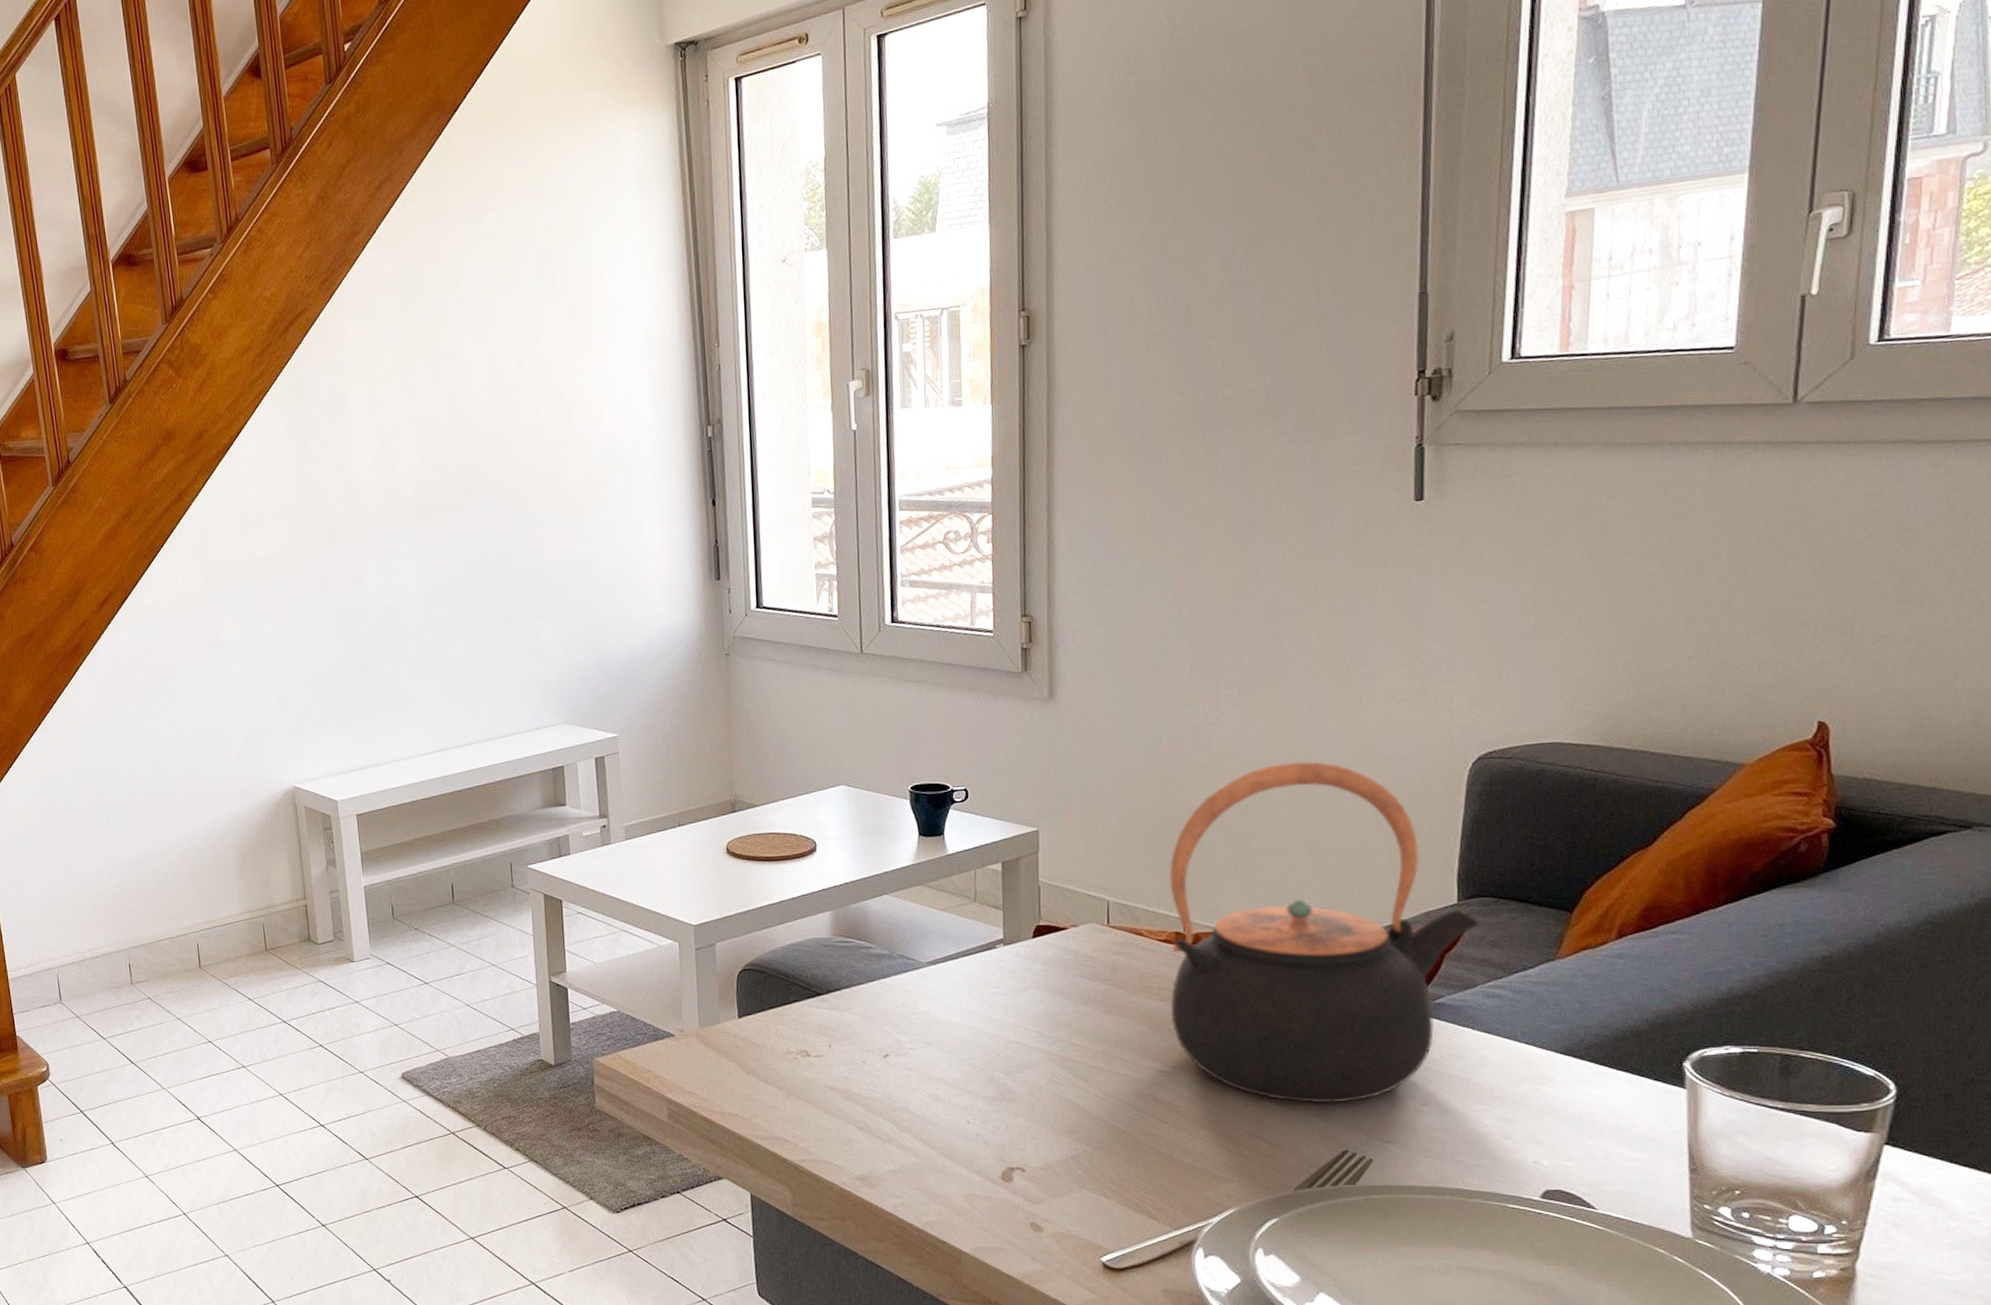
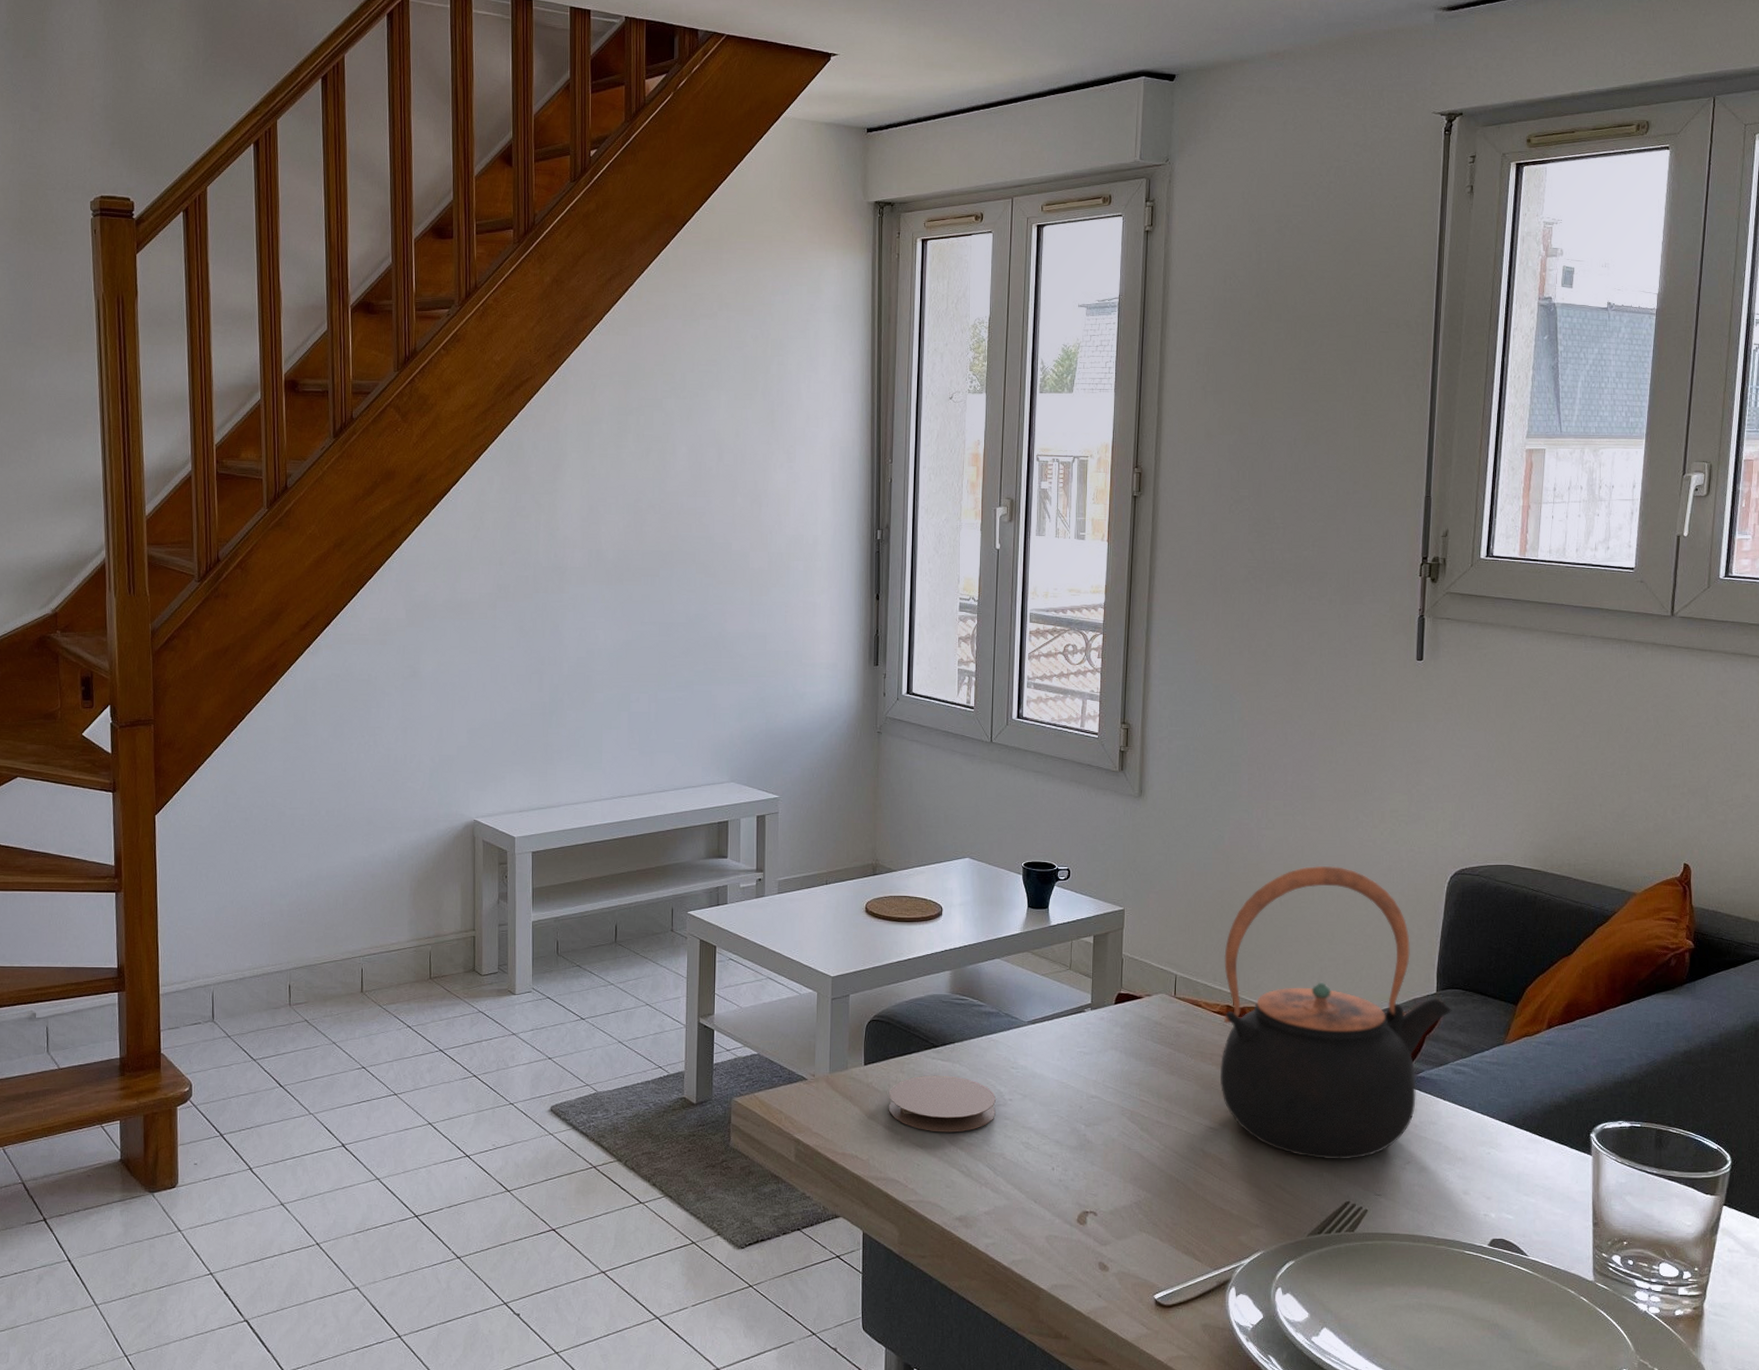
coaster: none [768,1025,895,1087] -> present [888,1075,996,1133]

